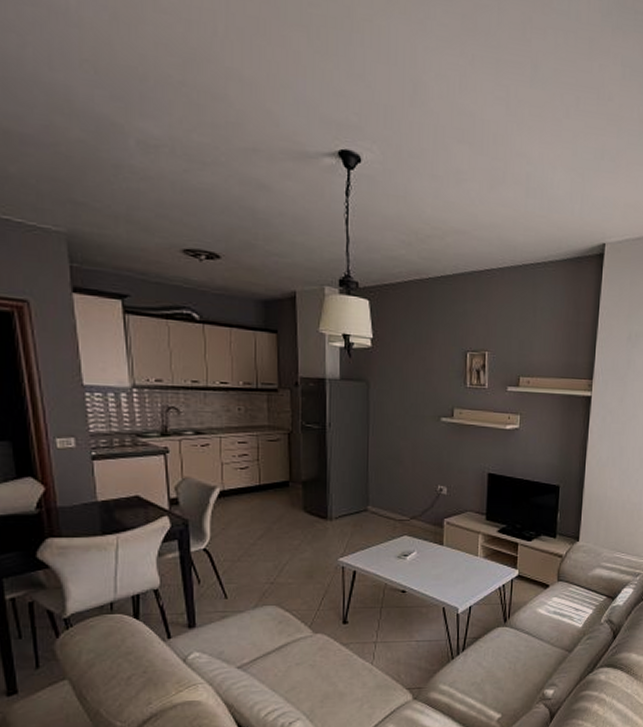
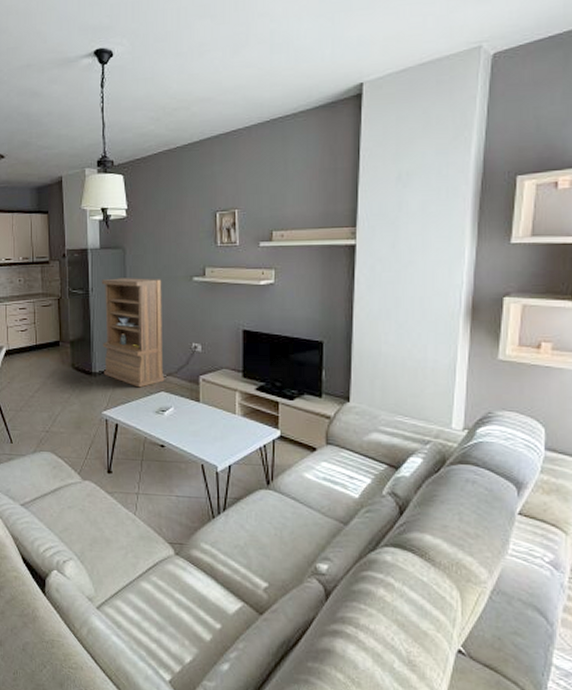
bookshelf: none [341,413,408,532] -> present [102,278,165,388]

